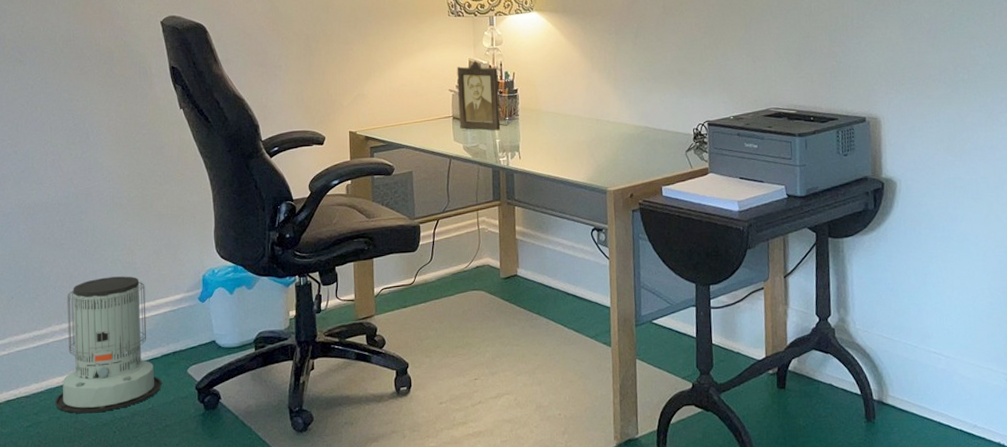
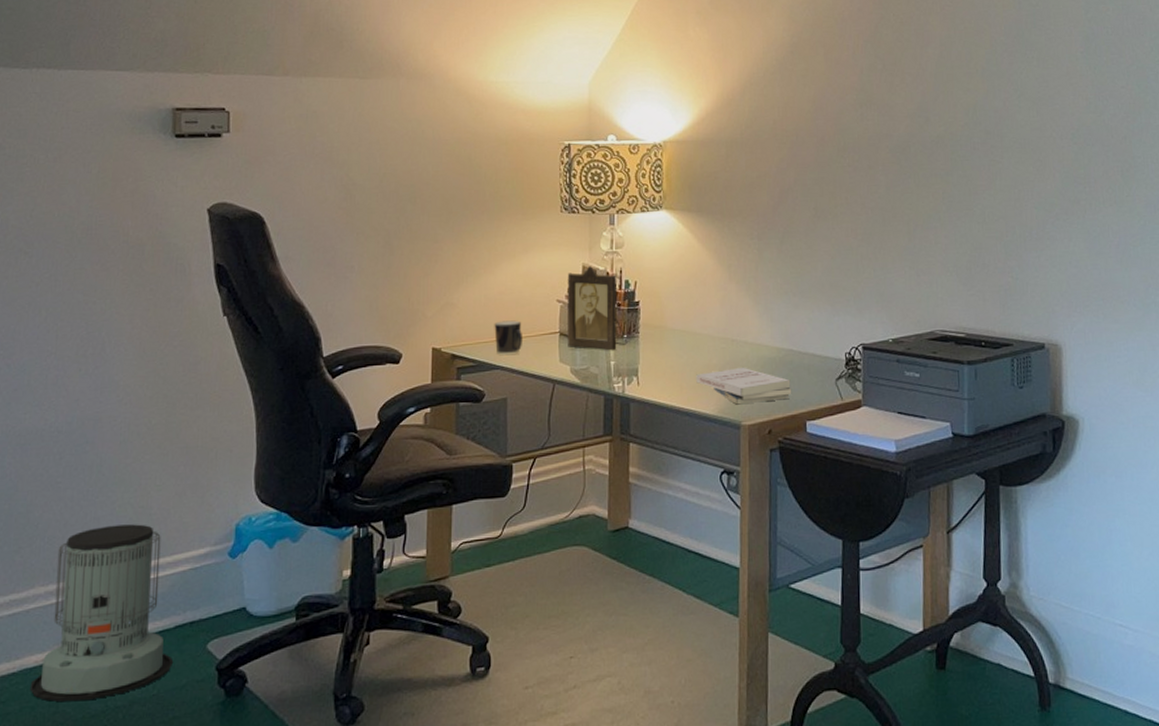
mug: none [398,107,423,137] -> present [494,320,523,356]
books: none [568,142,649,174] -> present [696,367,792,405]

